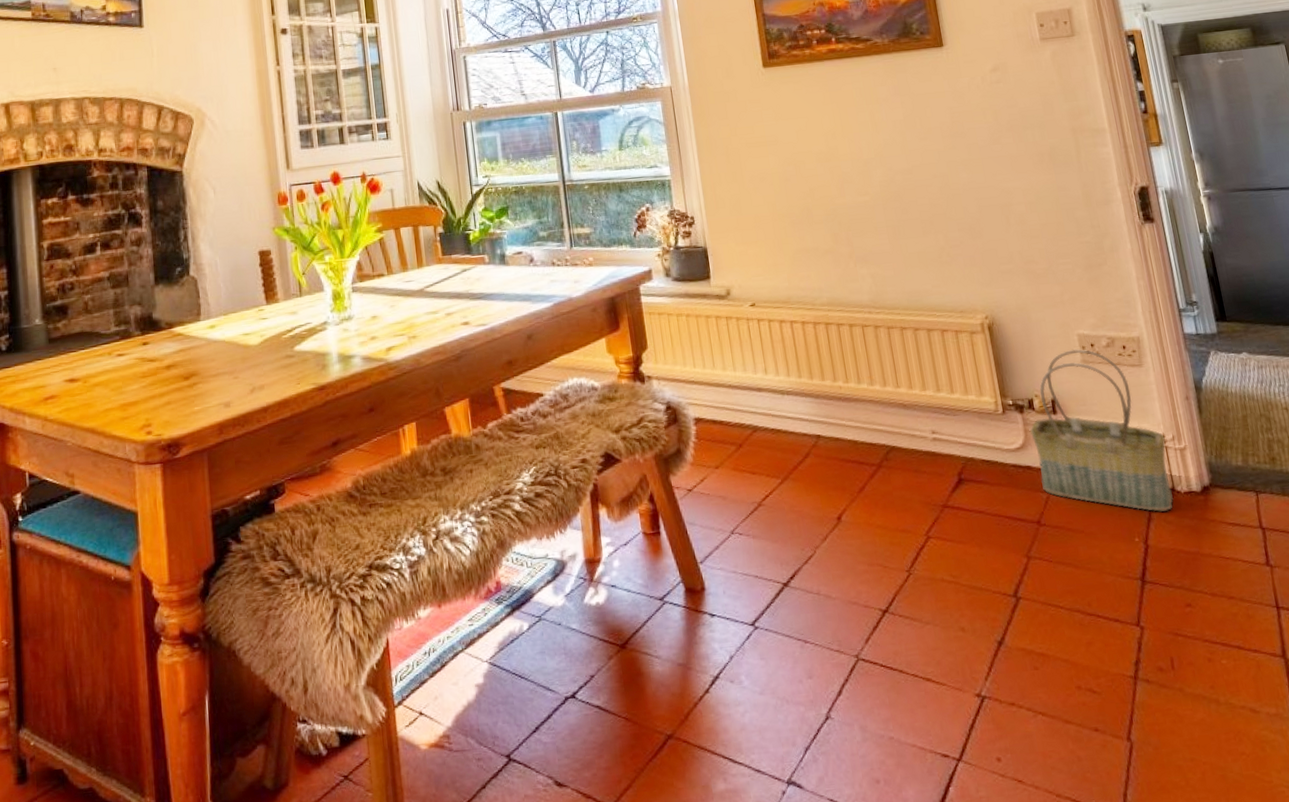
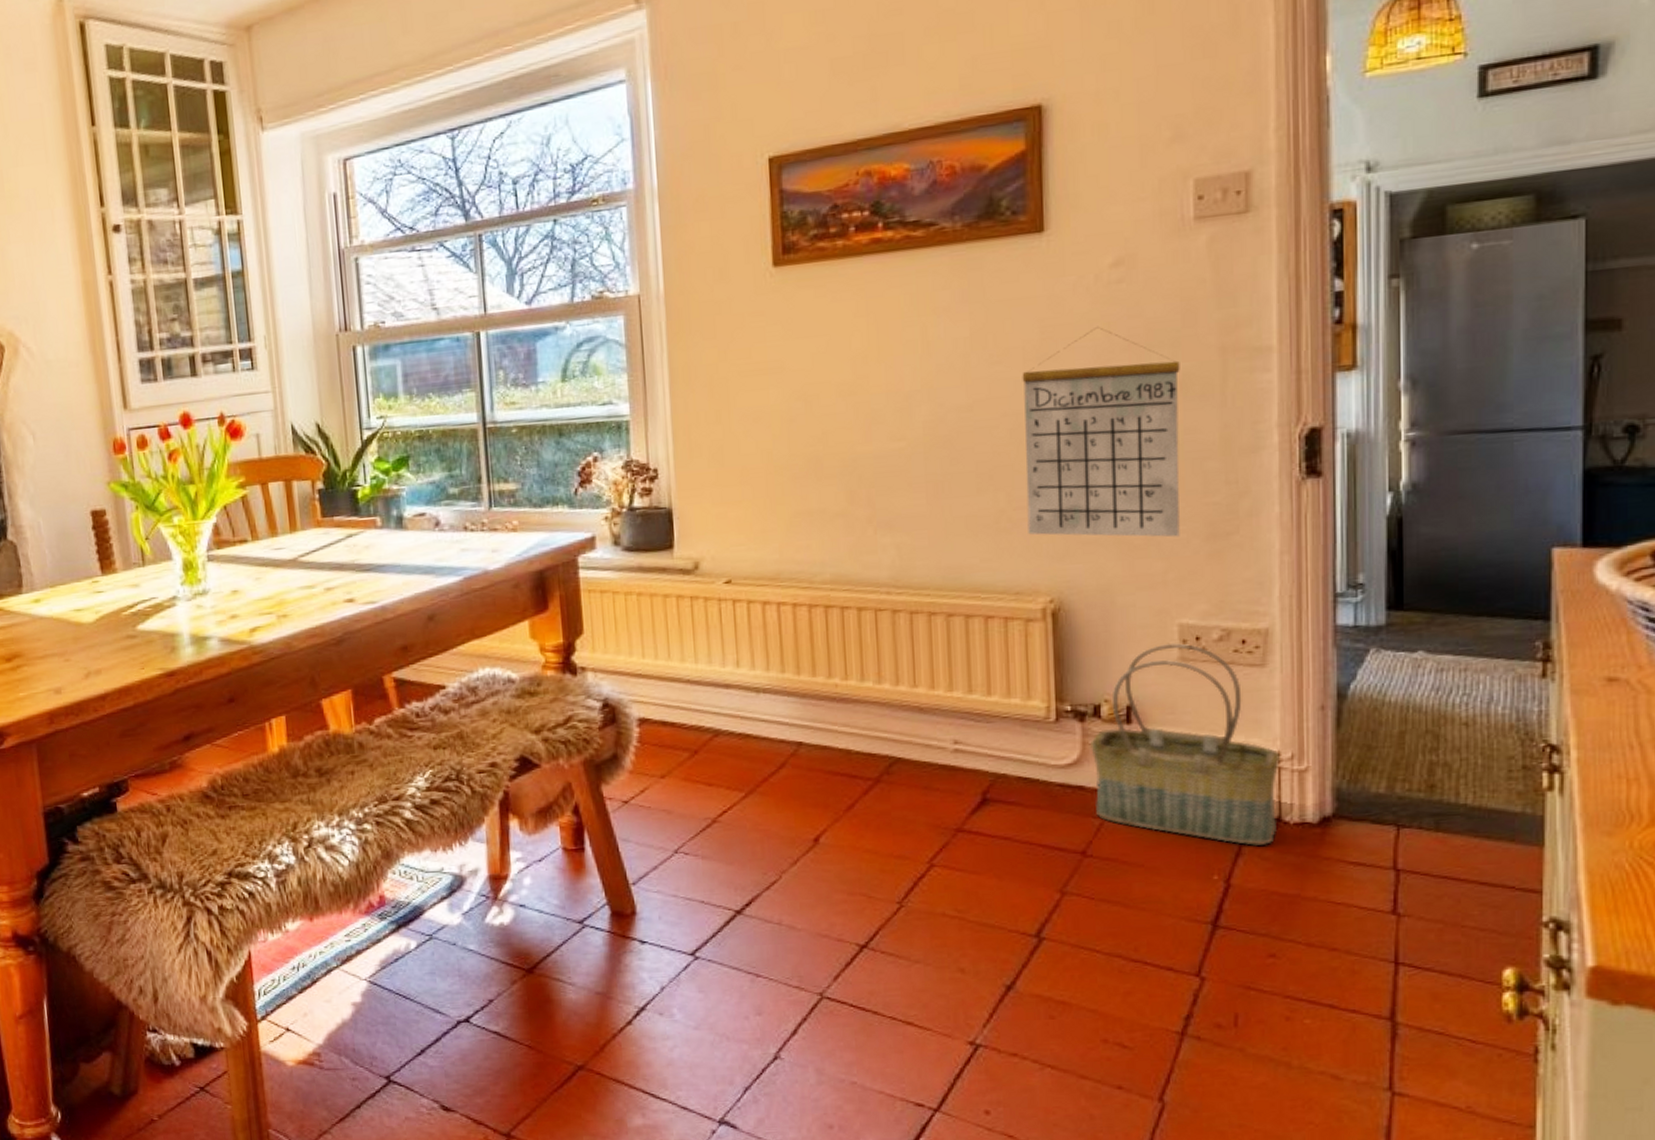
calendar: none [942,113,1067,268] -> present [1022,326,1180,538]

